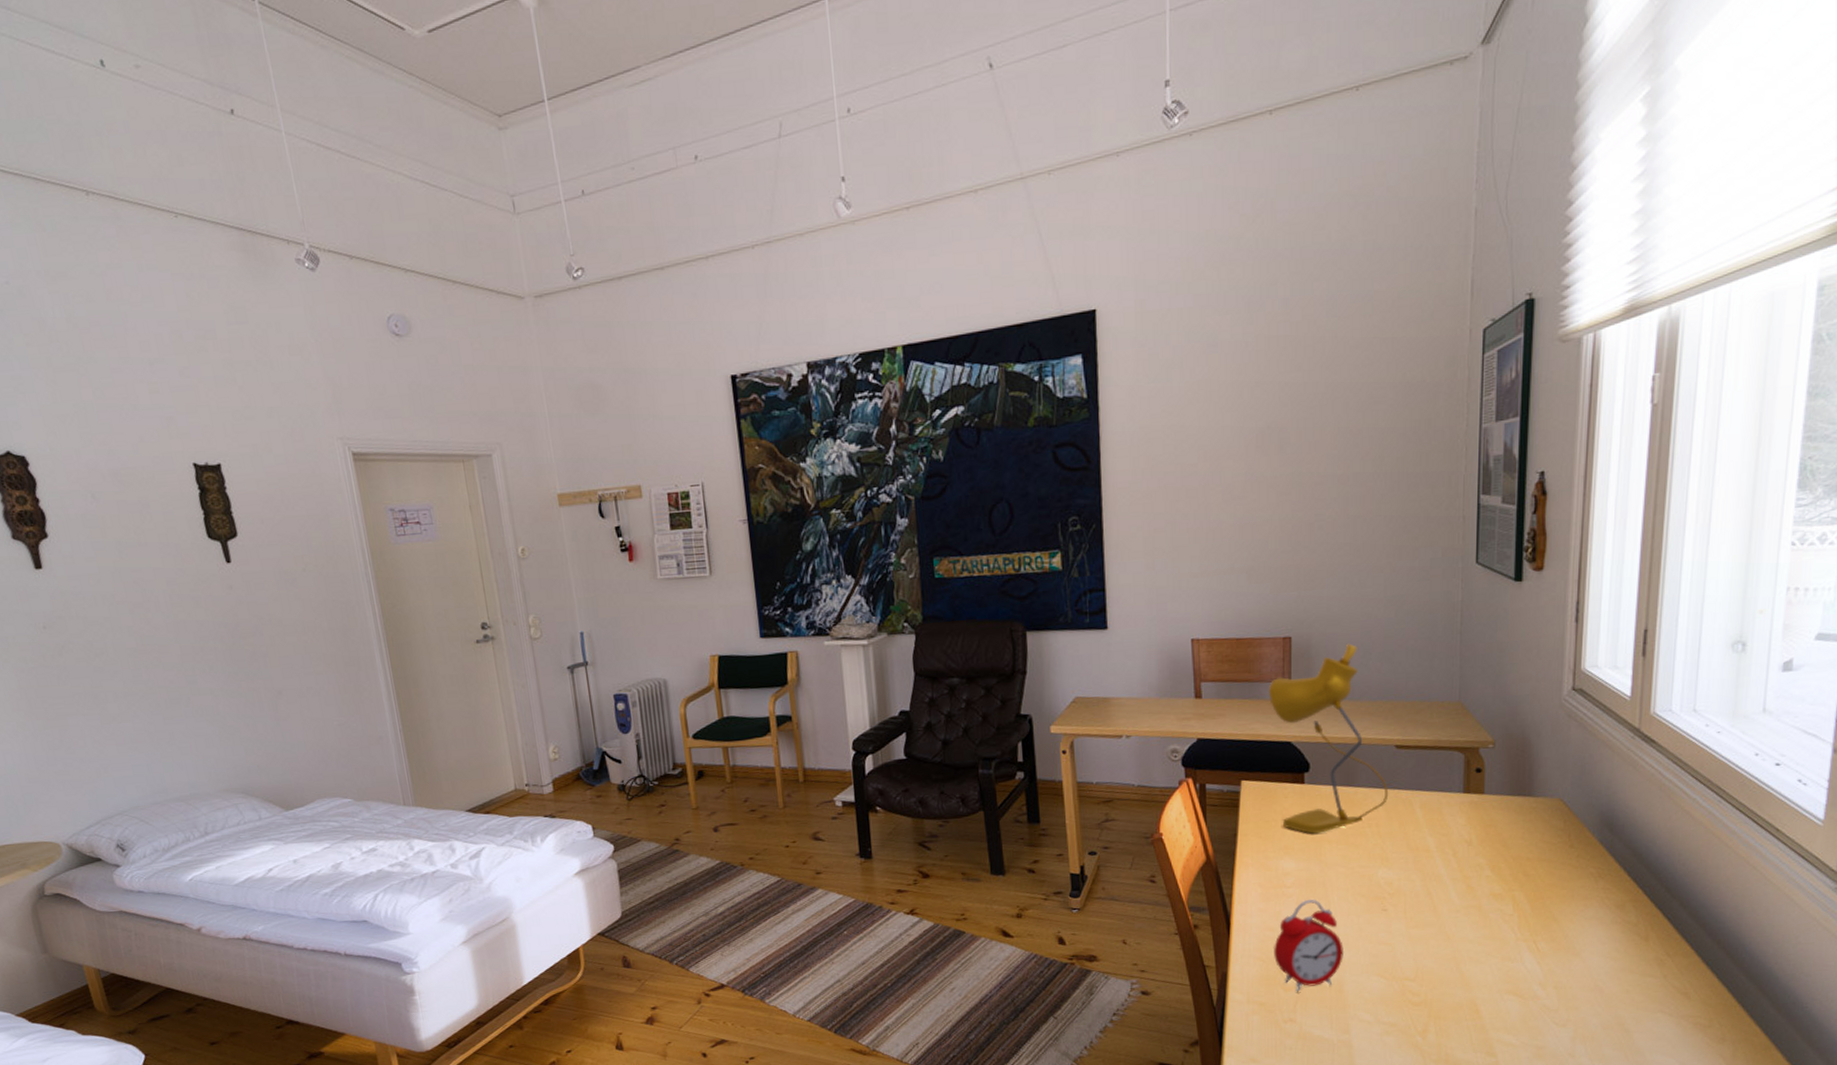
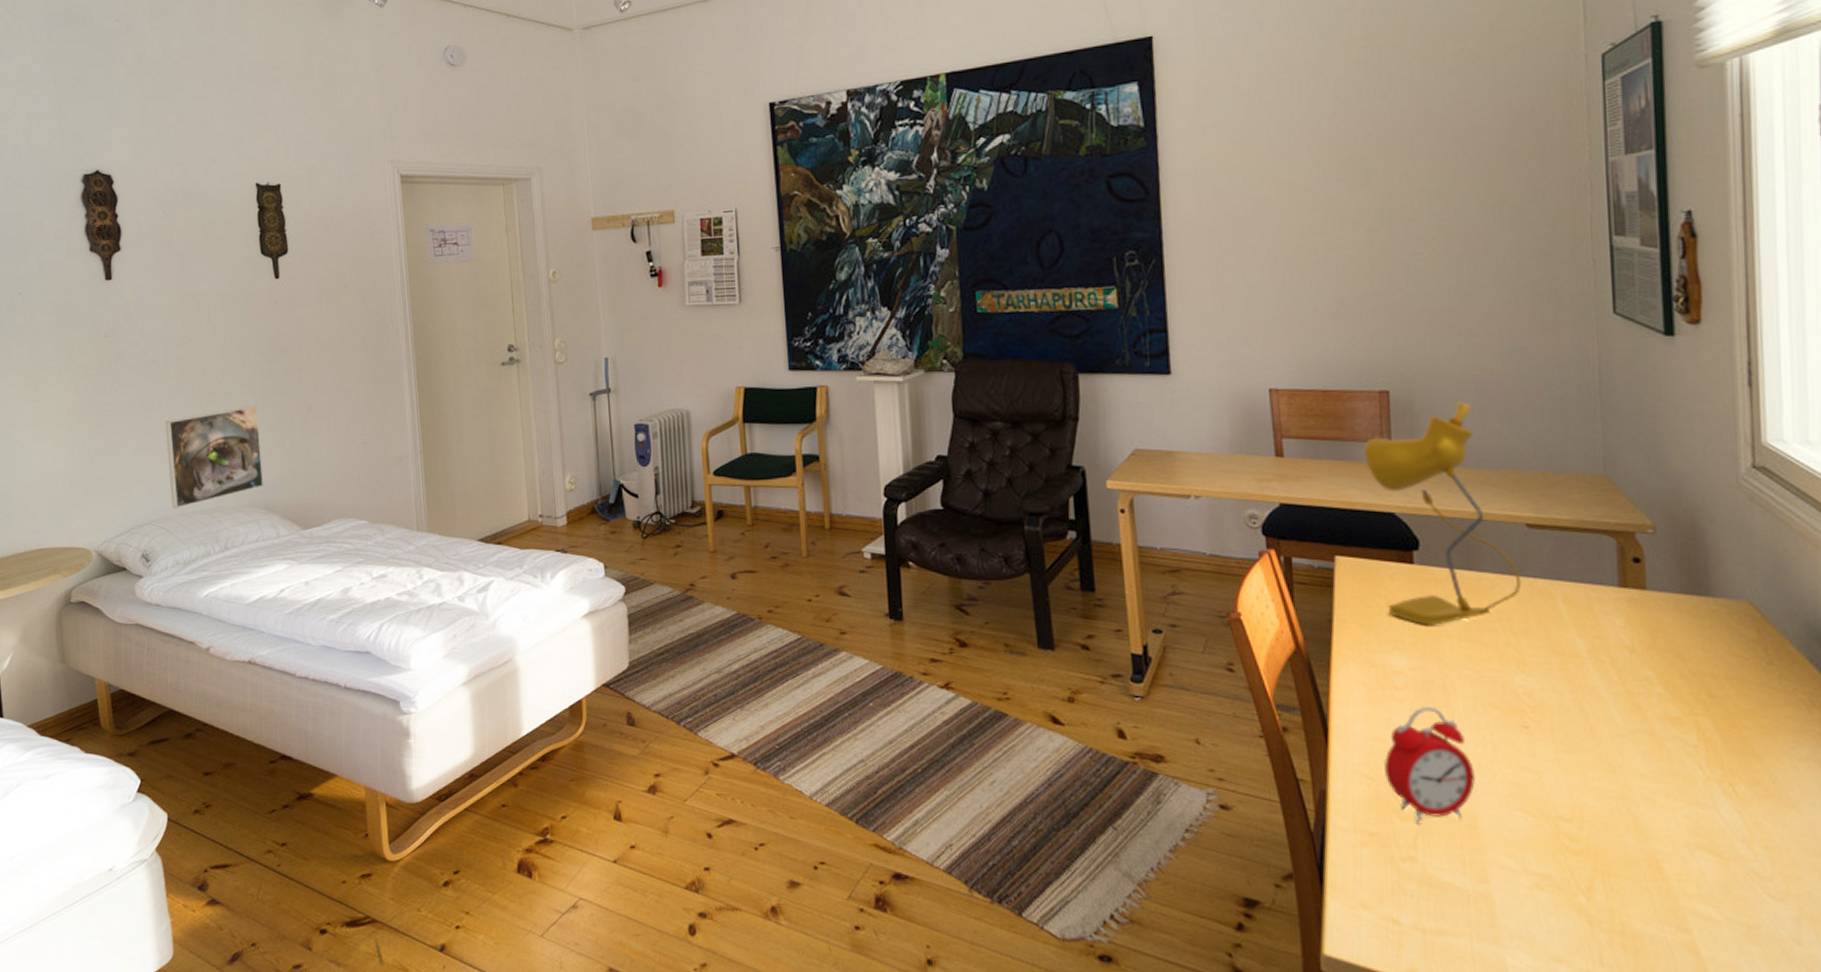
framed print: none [123,693,240,798] -> present [165,406,264,508]

